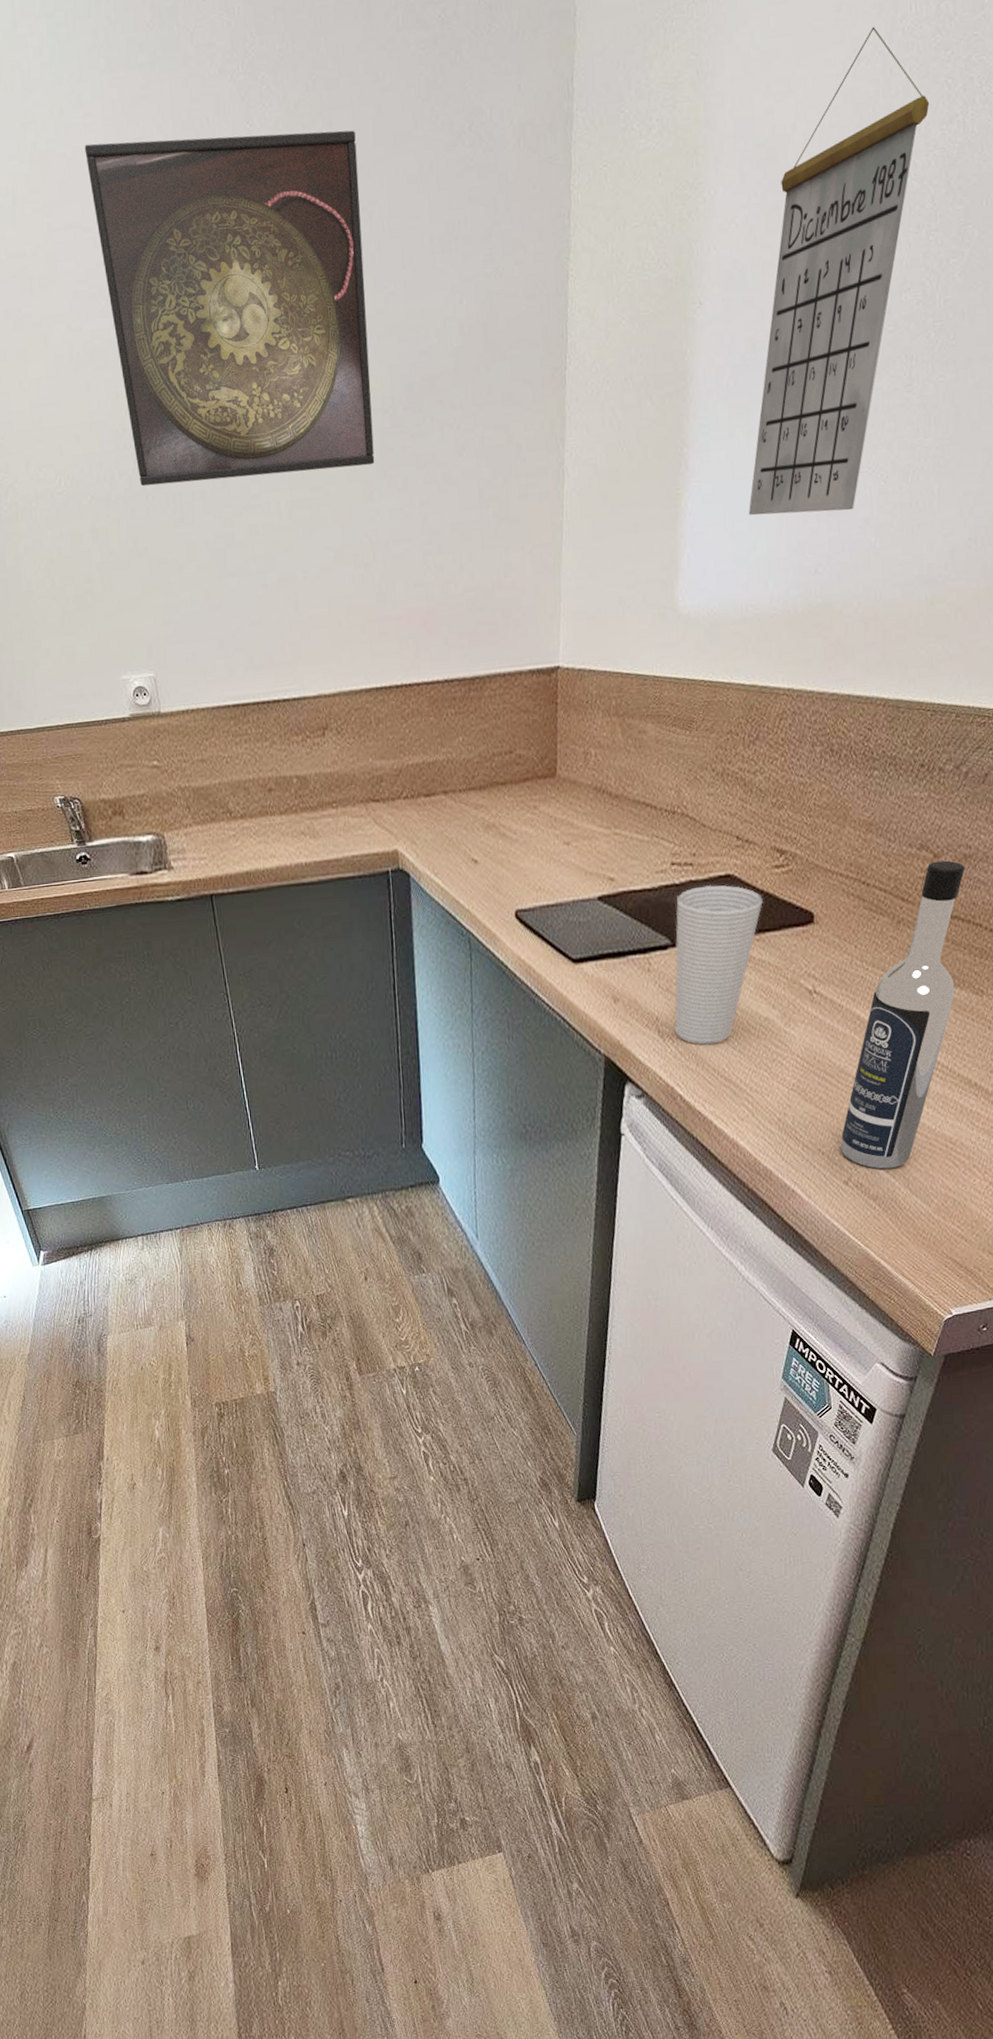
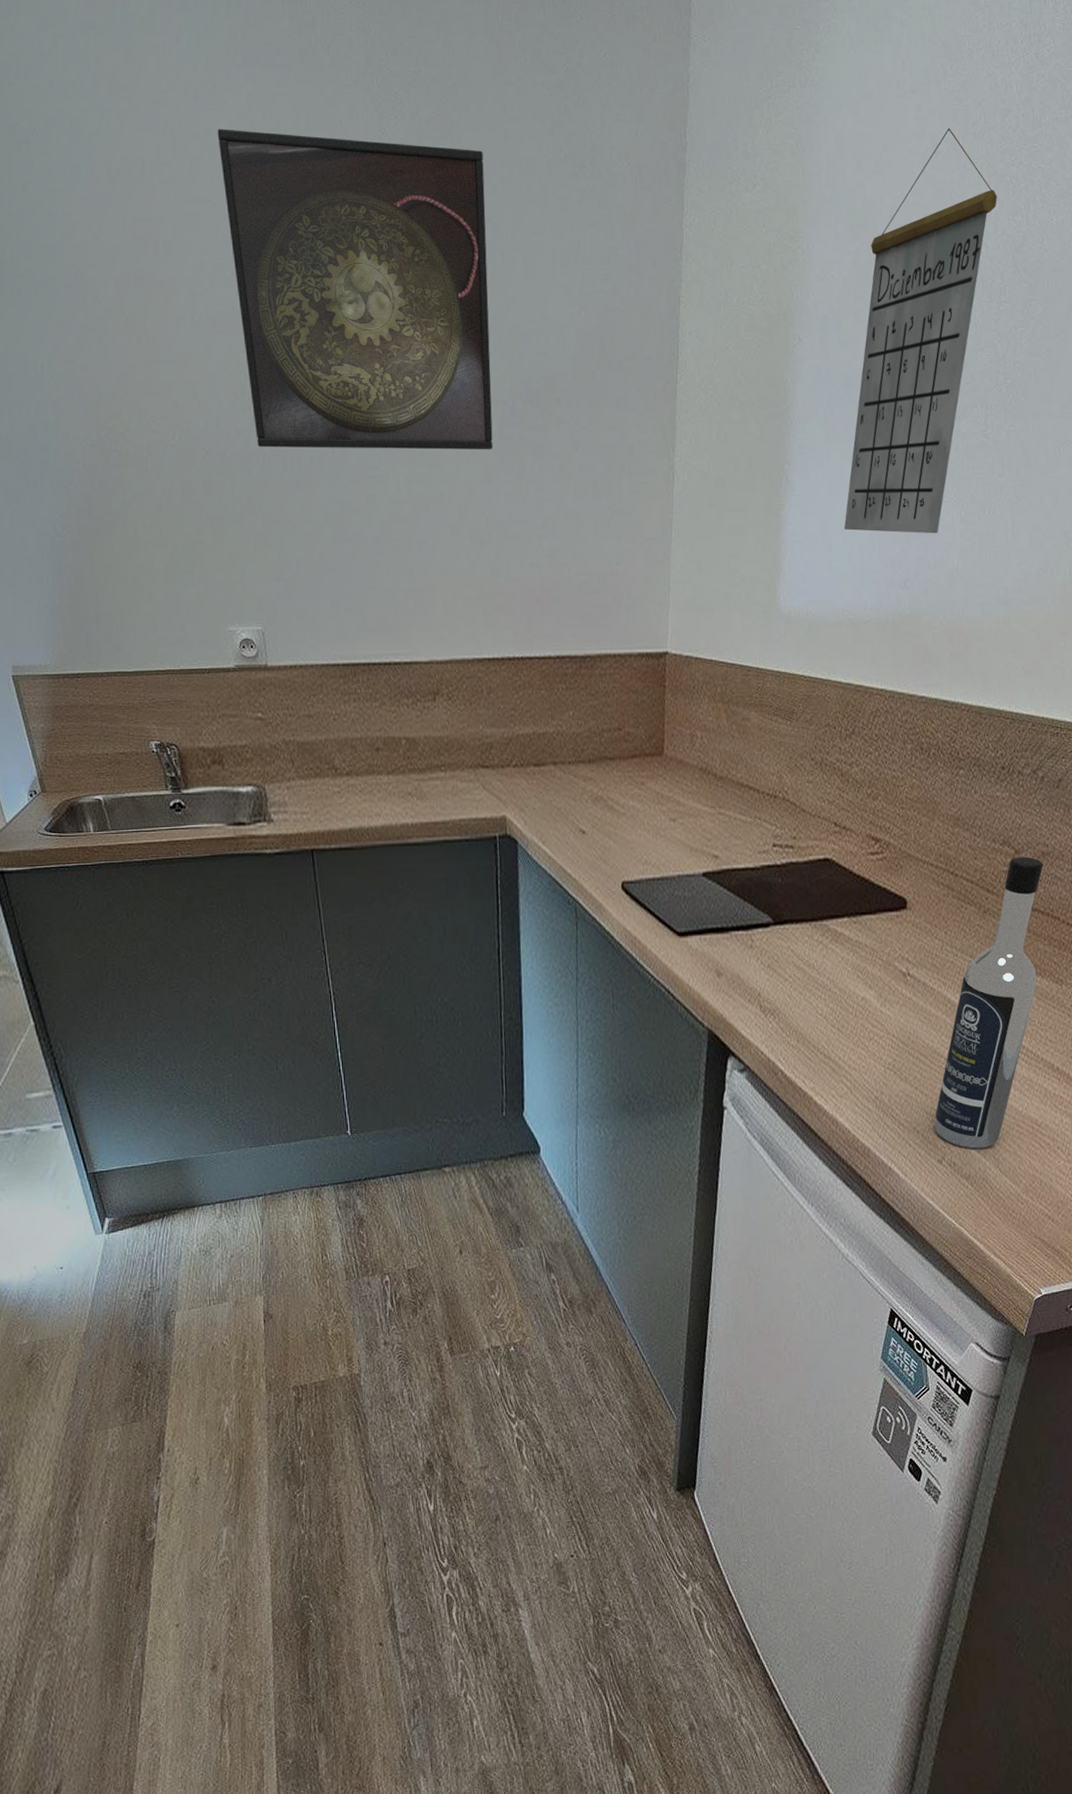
cup: present [674,884,763,1045] -> none [775,867,859,1022]

